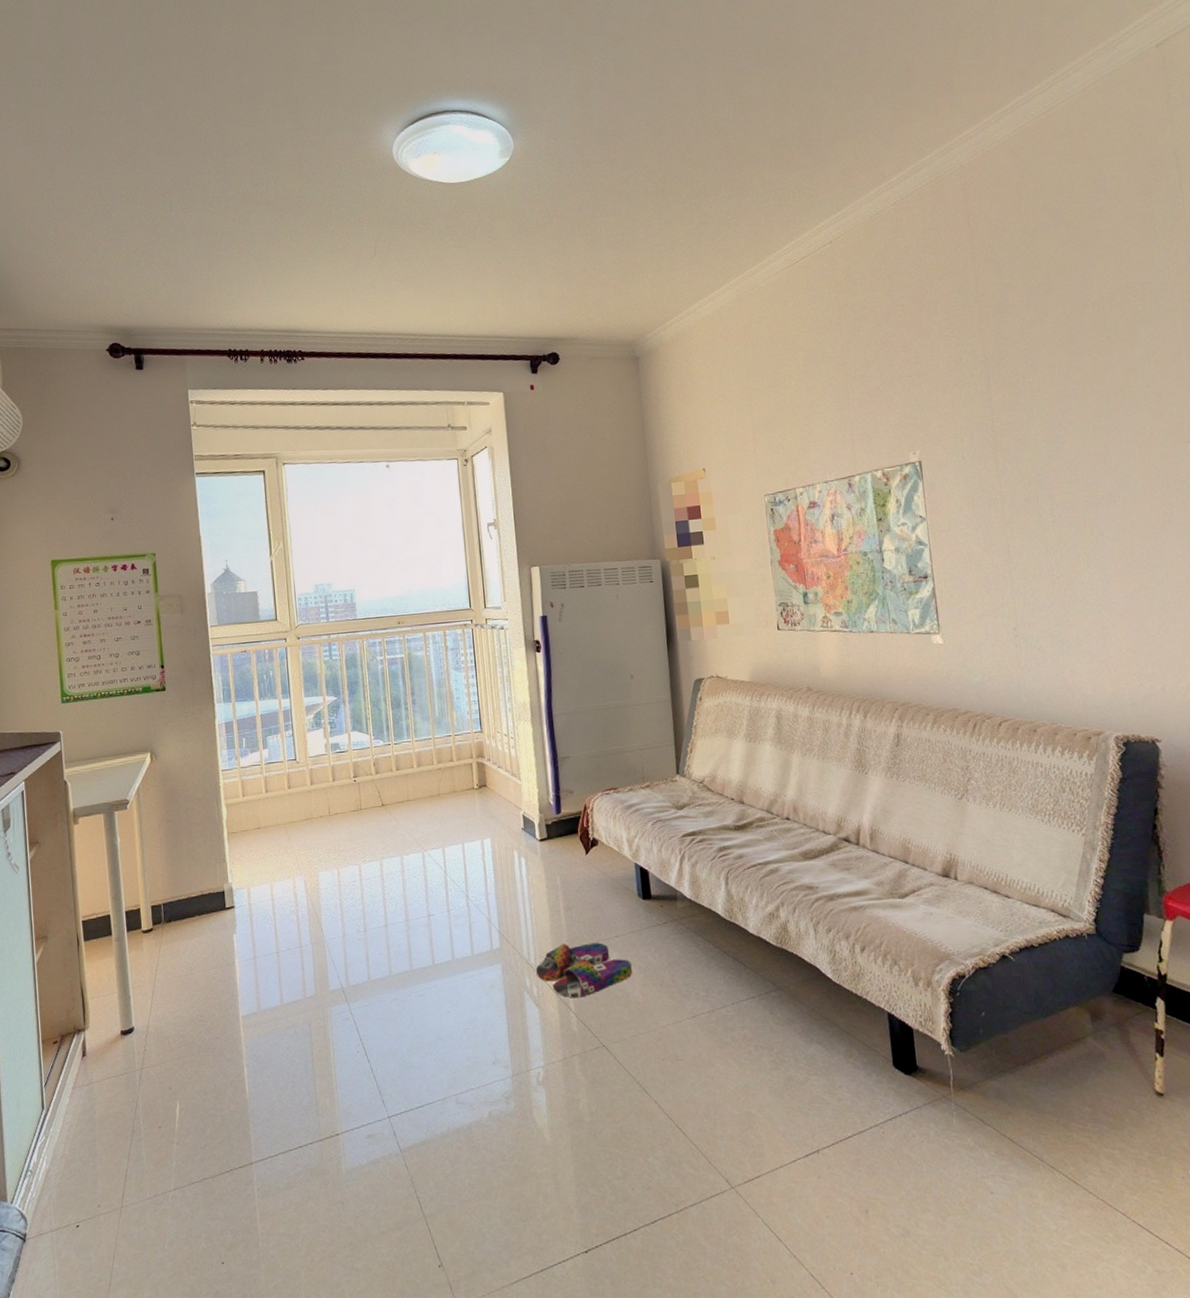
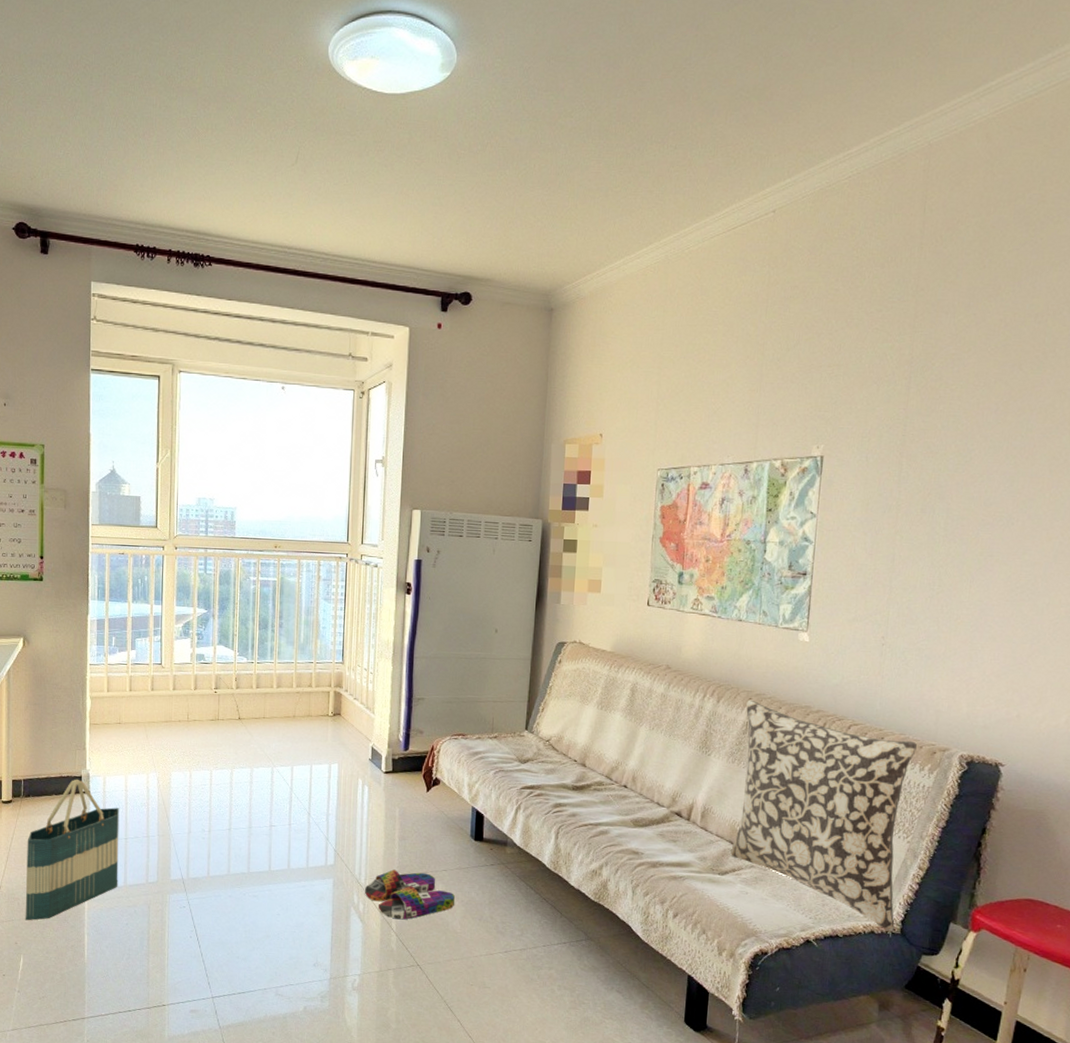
tote bag: none [172,894,274,1061] -> present [25,779,120,921]
pillow: none [894,710,1089,933] -> present [730,699,917,932]

